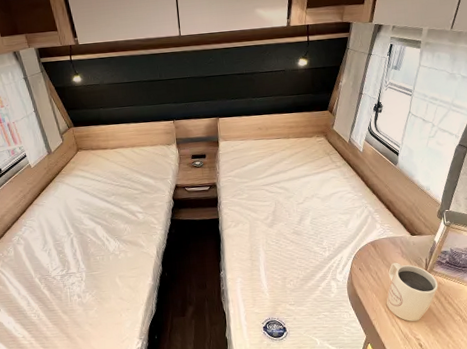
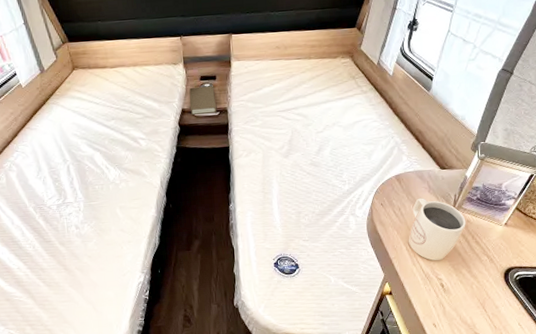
book: none [182,163,207,191] -> present [189,85,217,116]

